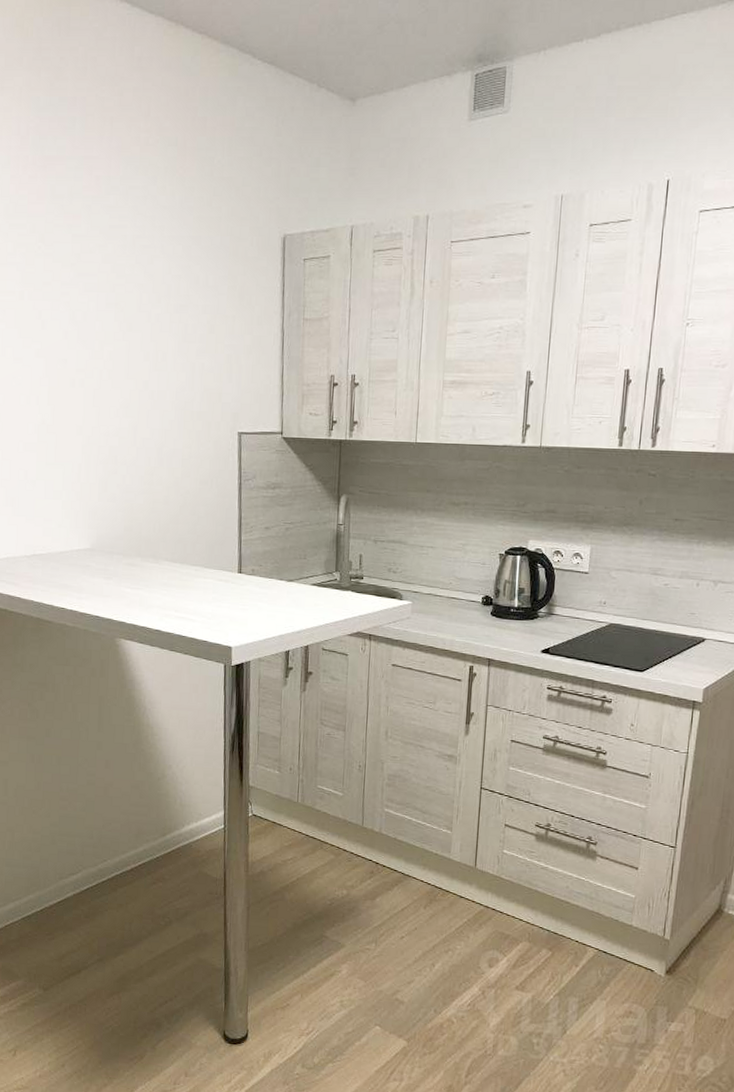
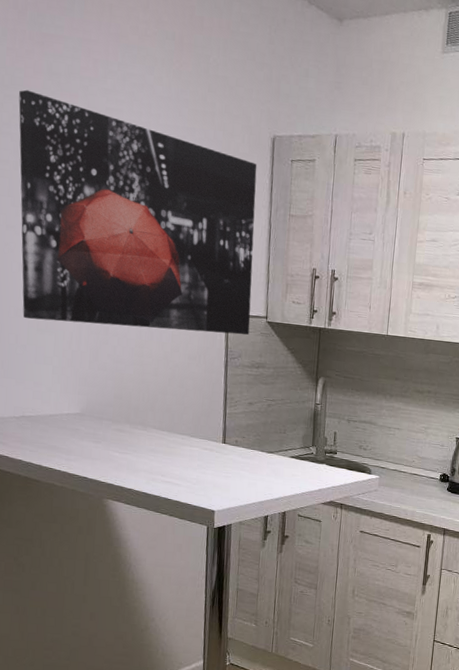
wall art: none [23,216,267,454] -> present [18,89,257,335]

